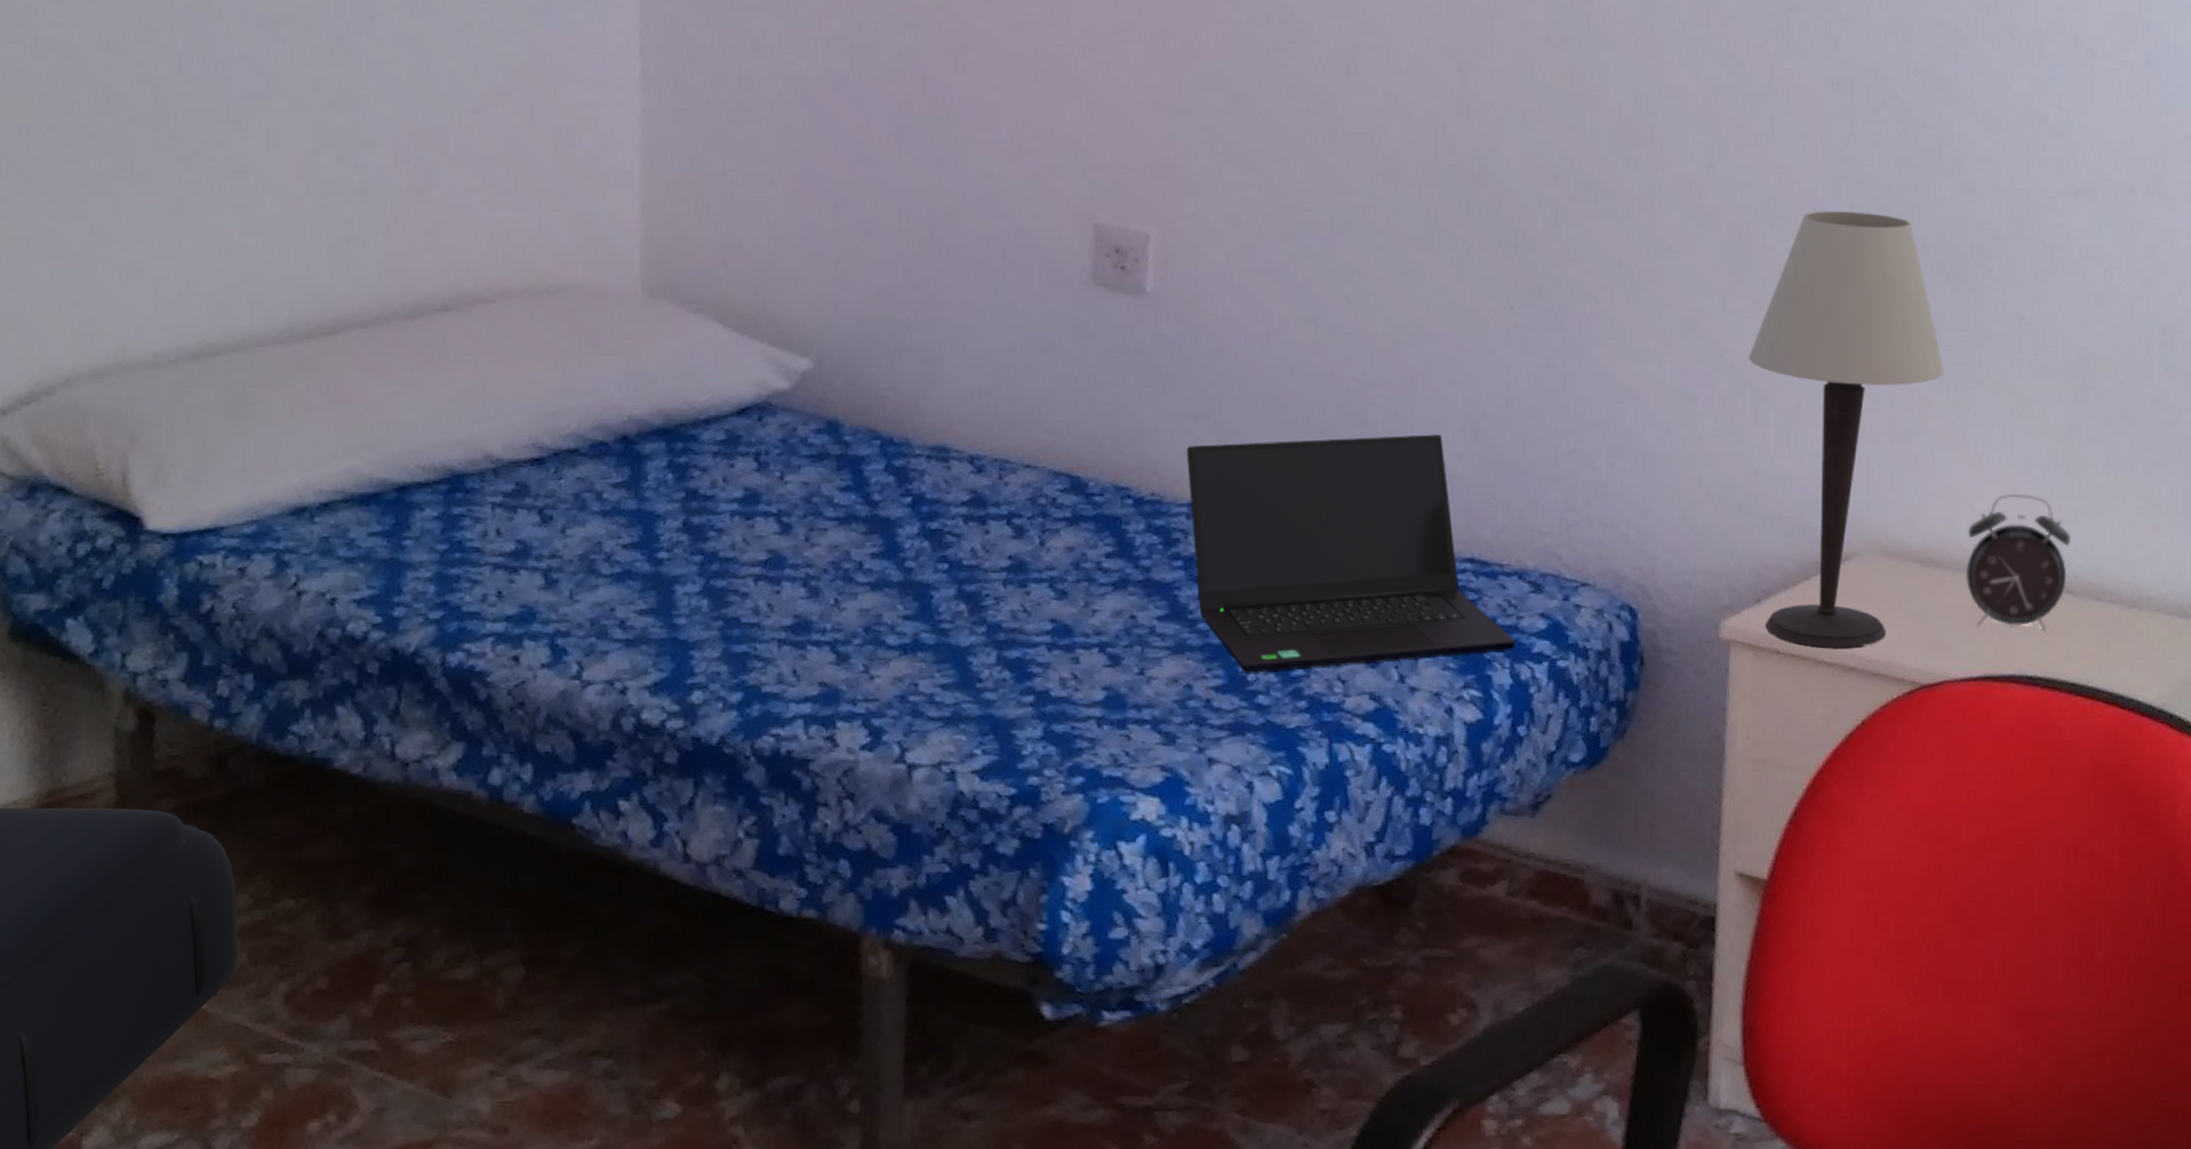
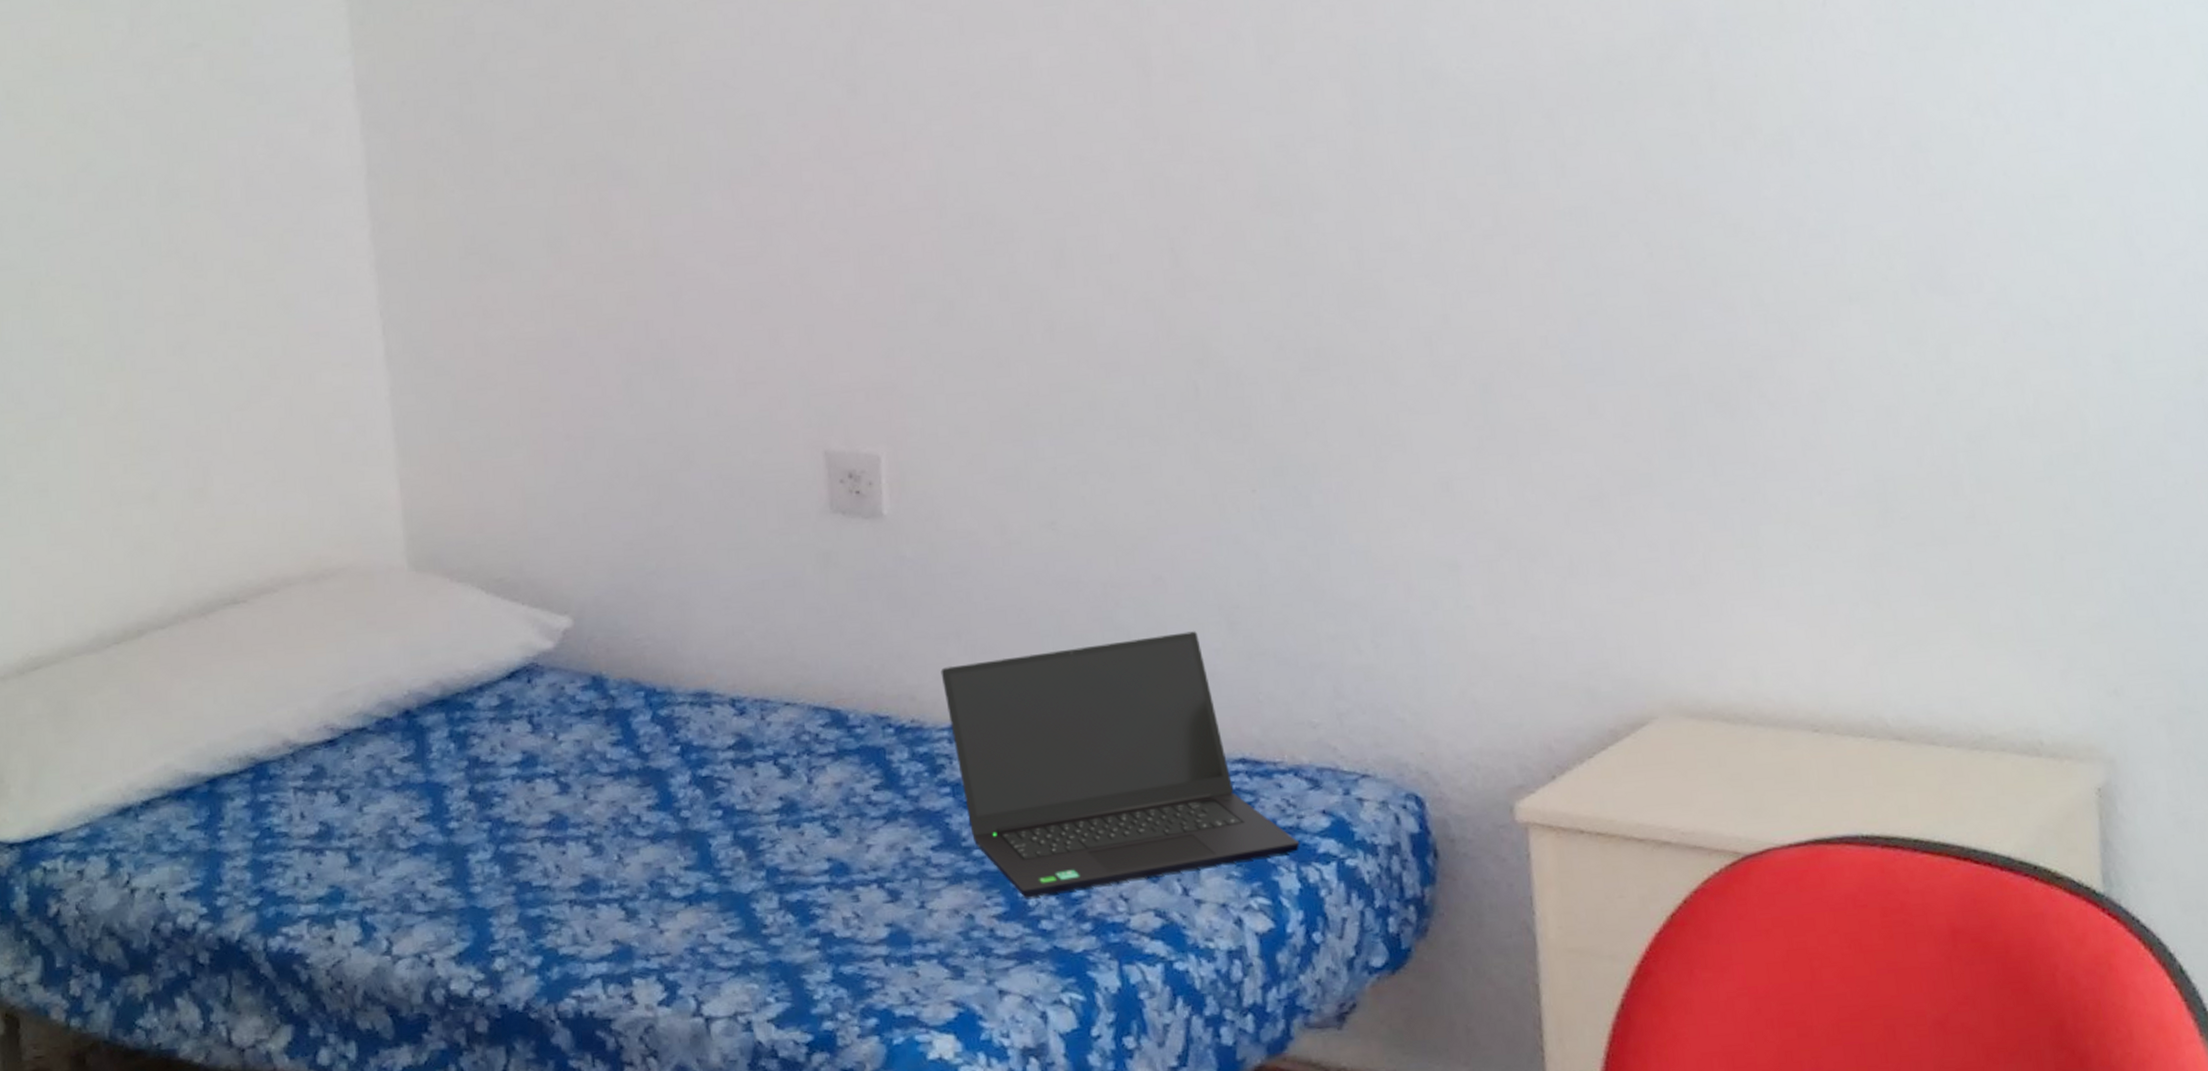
table lamp: present [1748,211,1945,649] -> none [1509,347,1727,823]
alarm clock: present [1965,493,2071,635] -> none [1774,634,1895,788]

